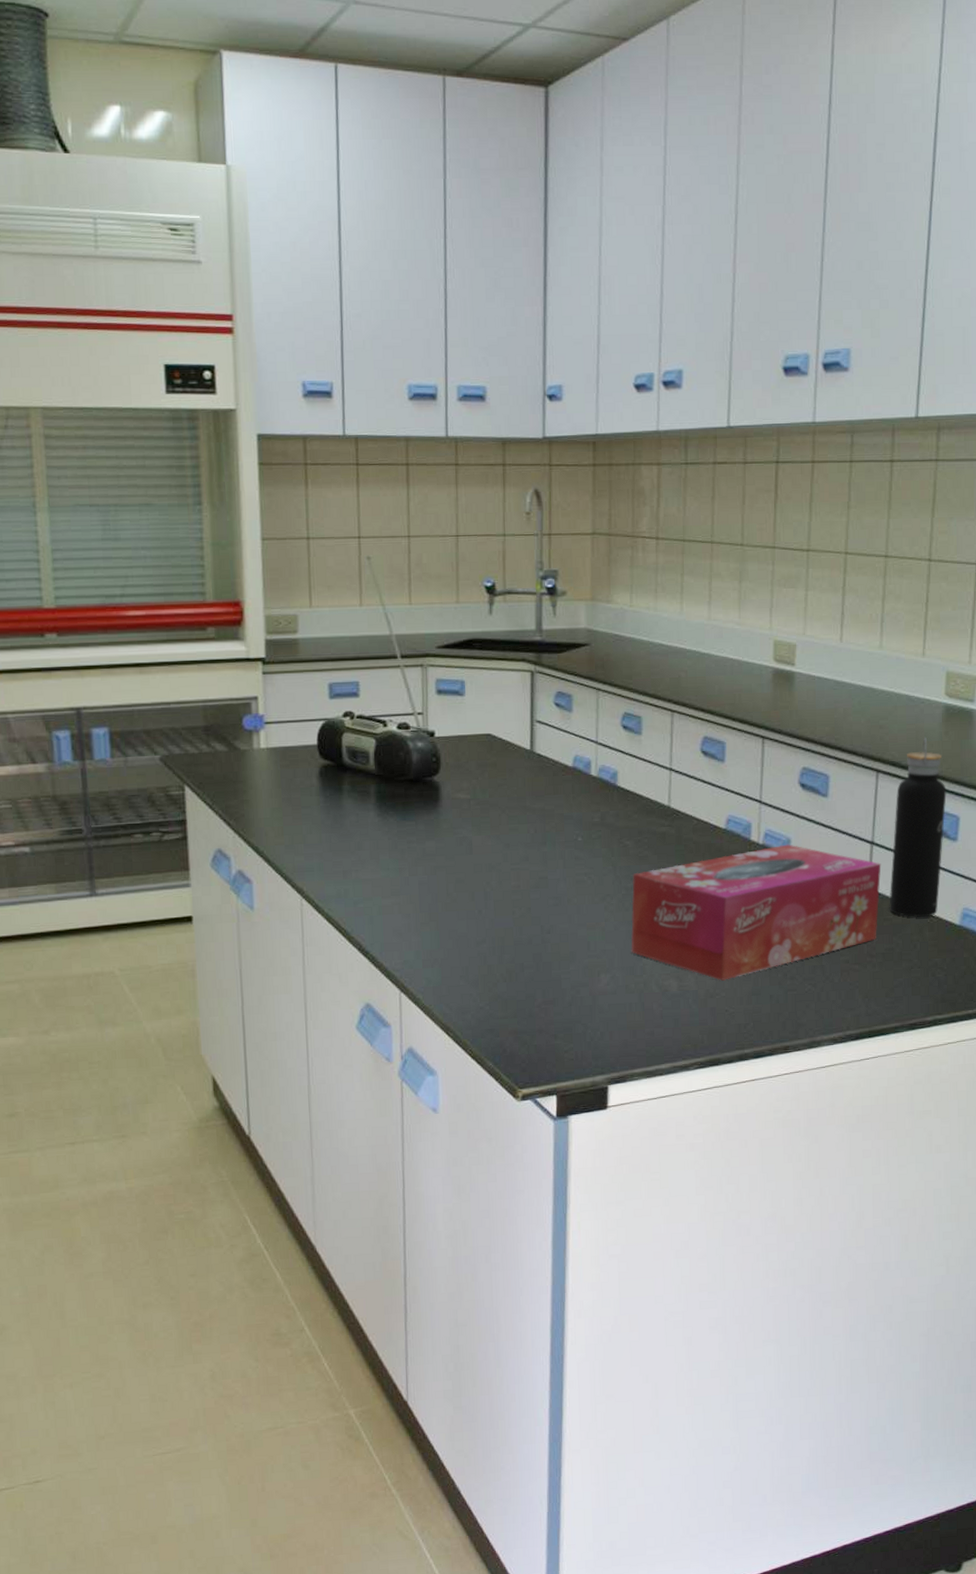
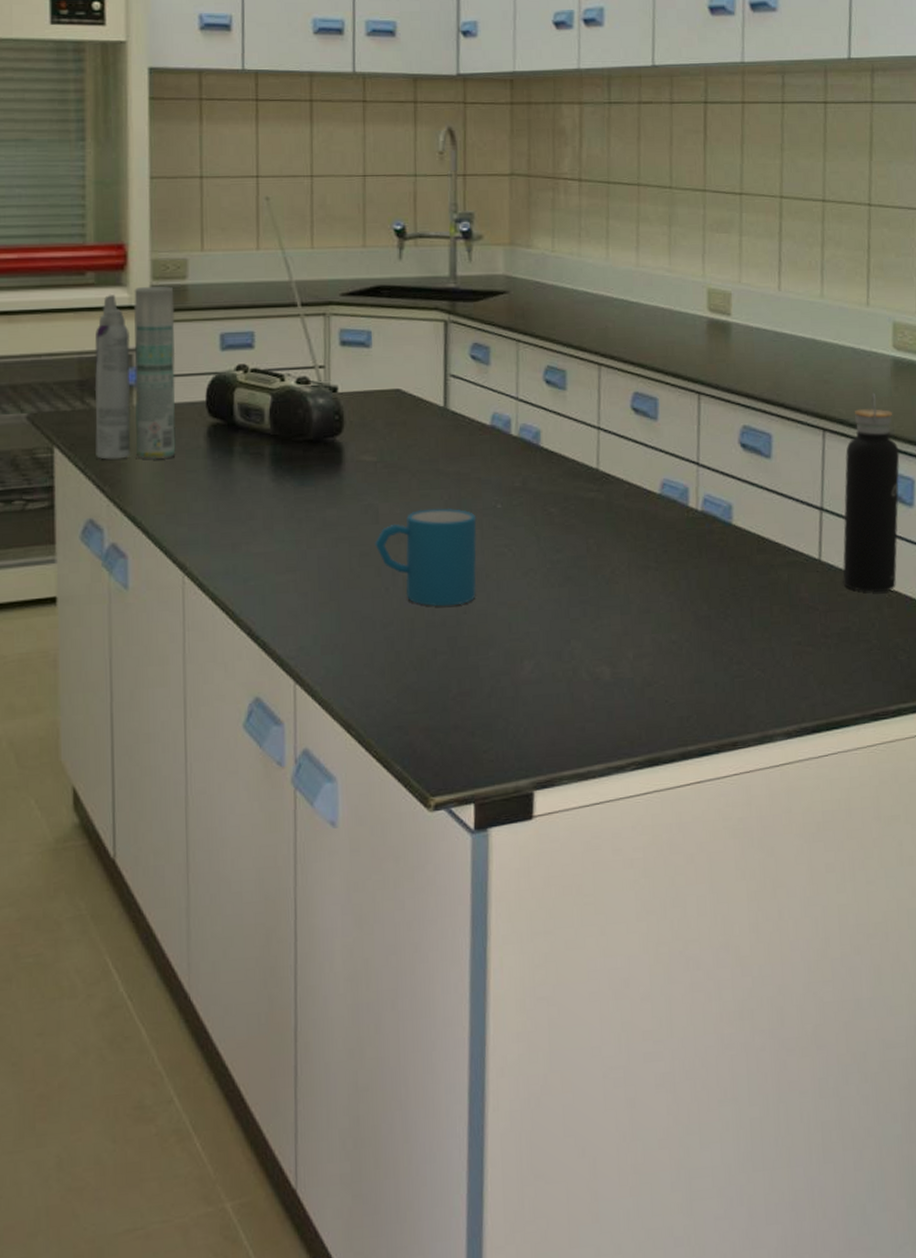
aerosol can: none [217,639,292,797] -> present [94,285,176,460]
mug: none [469,840,560,927] -> present [375,508,477,607]
tissue box: present [631,844,881,981] -> none [557,511,833,667]

